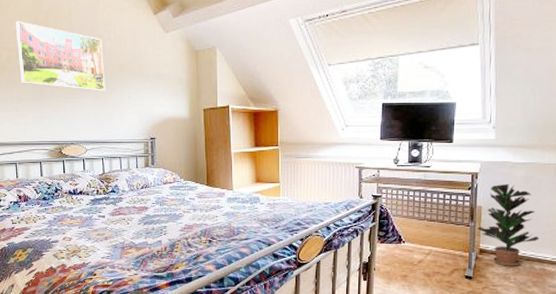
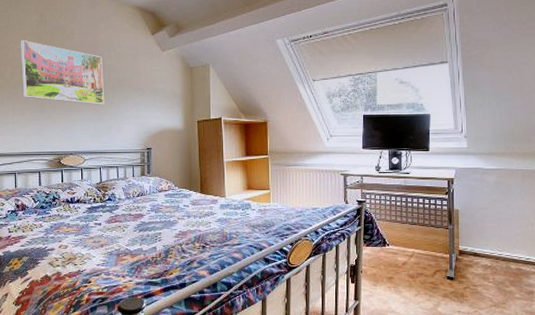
potted plant: present [477,183,540,266] -> none [455,188,514,267]

